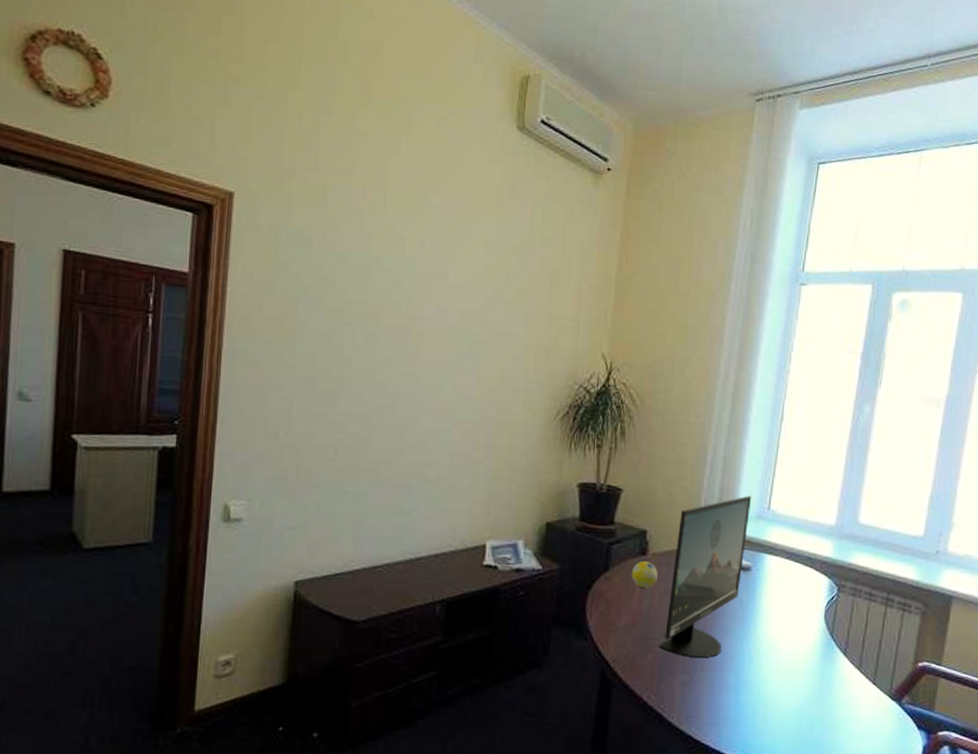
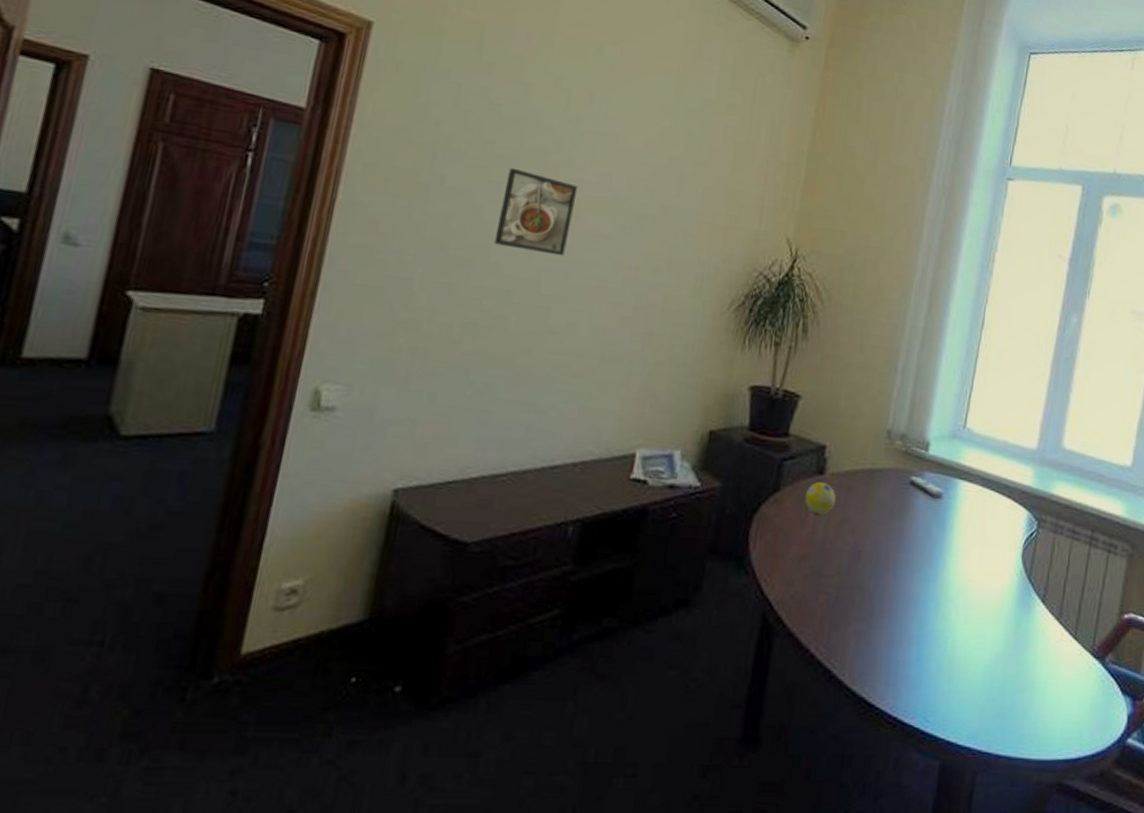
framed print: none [353,309,419,383] -> present [494,167,578,256]
monitor: present [658,495,752,659] -> none [831,410,947,602]

